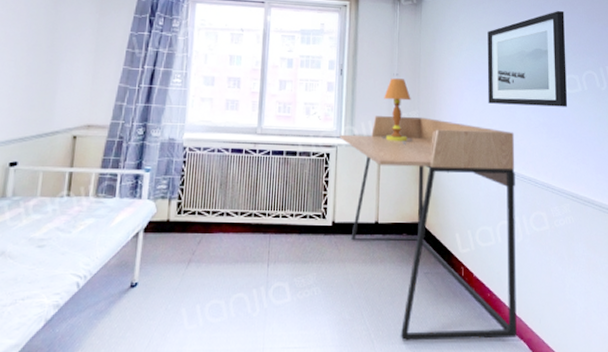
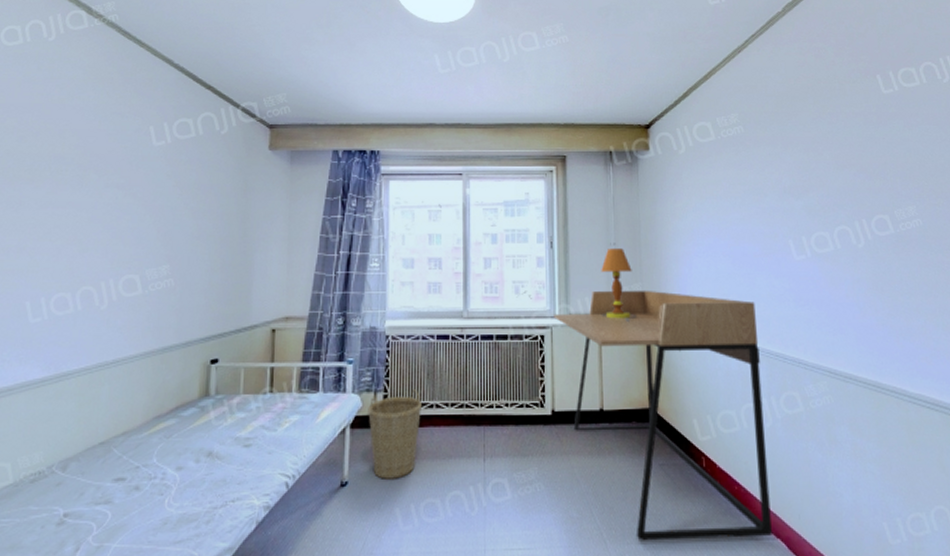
basket: none [161,198,213,281] -> present [368,389,421,479]
wall art: present [487,11,568,107] -> none [716,159,818,270]

